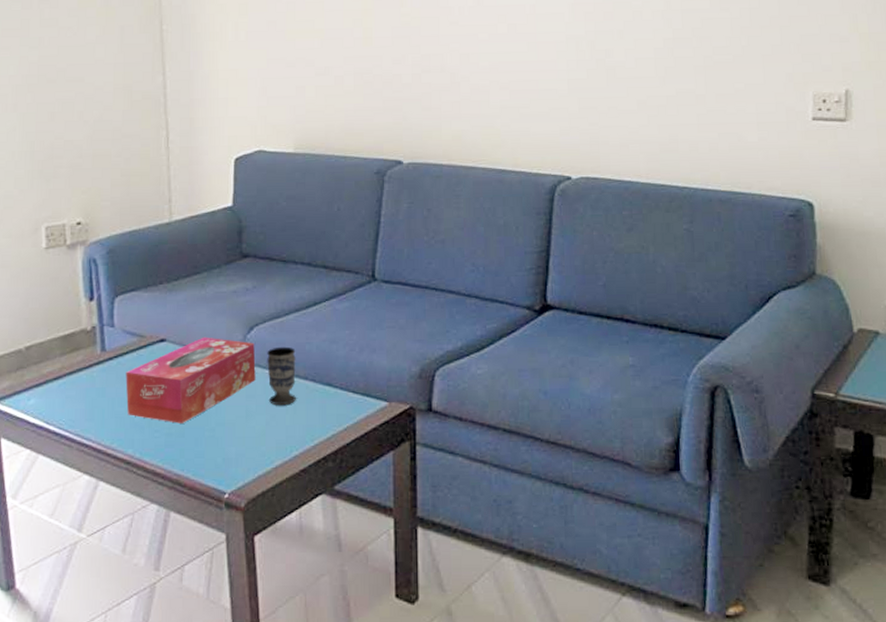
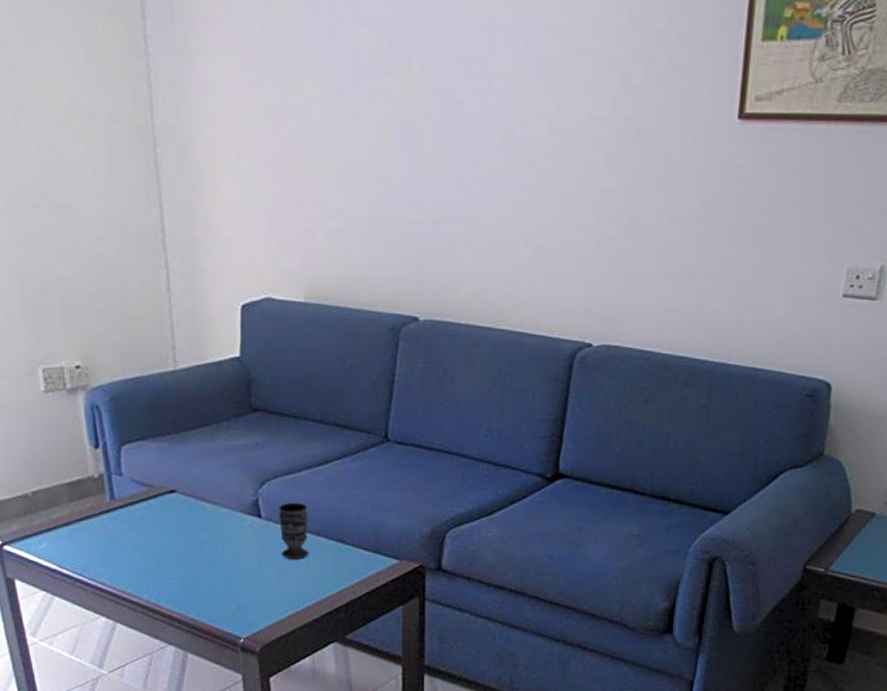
tissue box: present [125,337,256,423] -> none [137,489,268,572]

